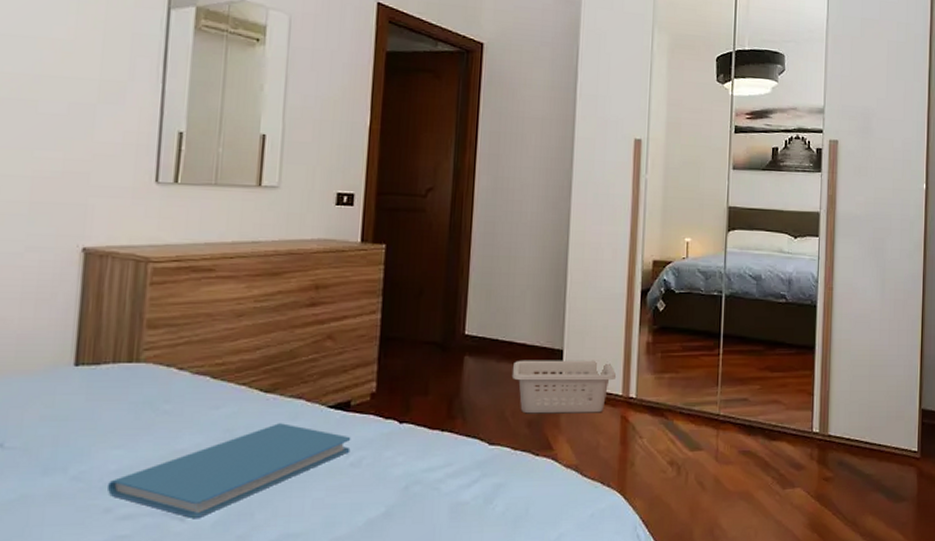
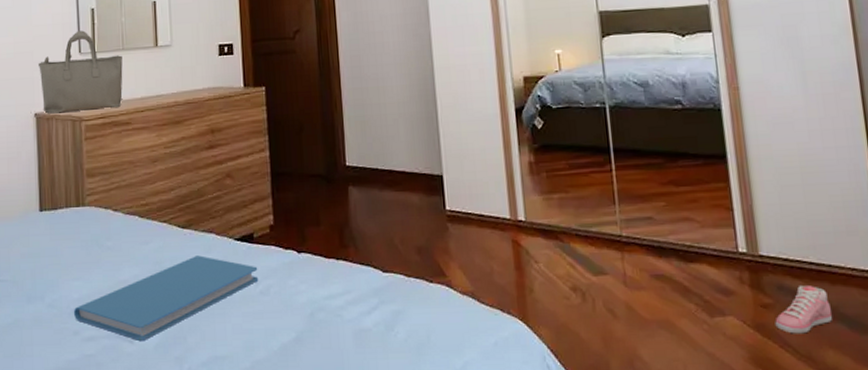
handbag: none [96,155,213,252] -> present [39,30,123,114]
laundry basket: present [511,360,616,414] -> none [395,183,501,241]
sneaker: none [832,461,876,503] -> present [775,284,833,334]

